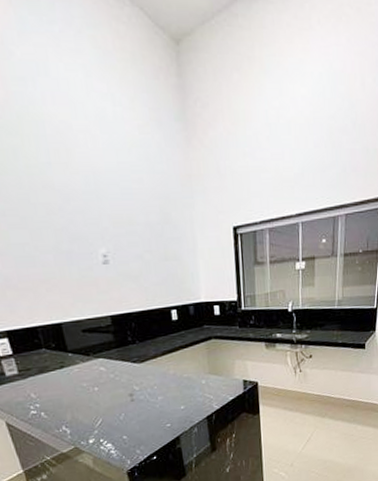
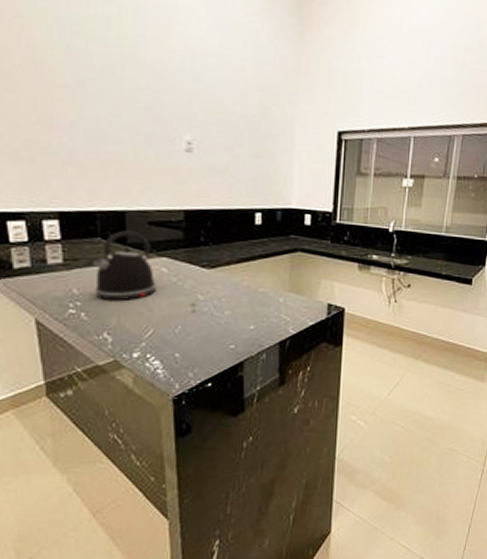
kettle: none [42,339,99,400] -> present [92,230,156,300]

